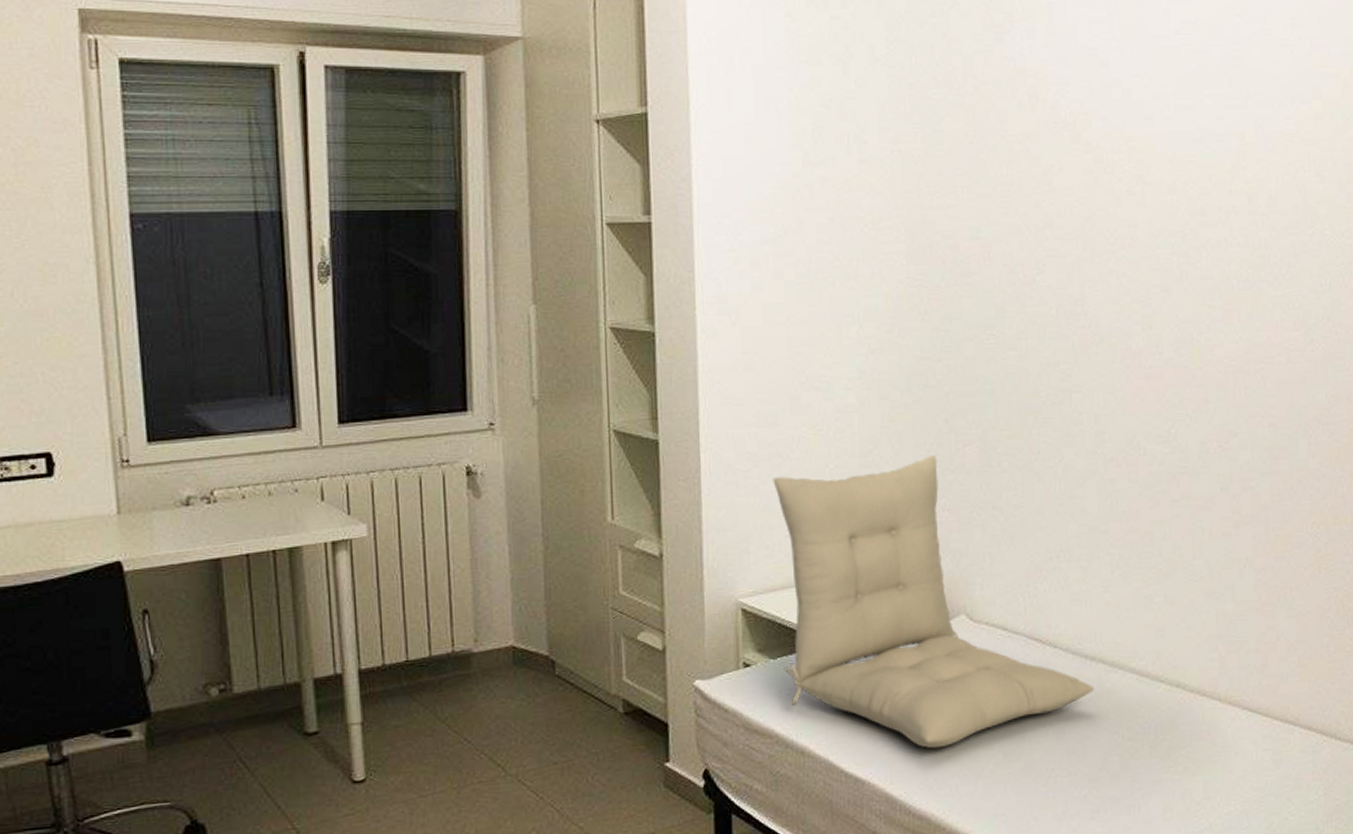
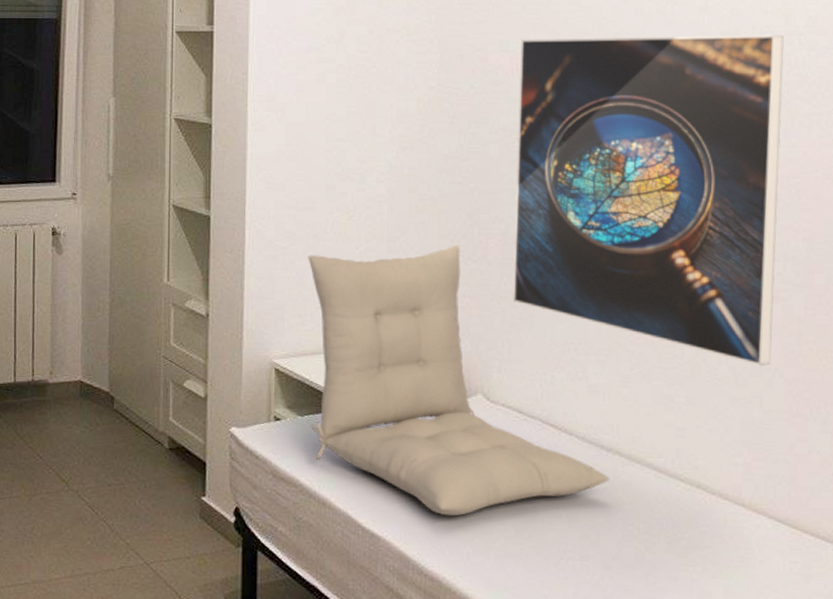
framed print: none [992,215,1248,557] -> present [513,34,784,366]

